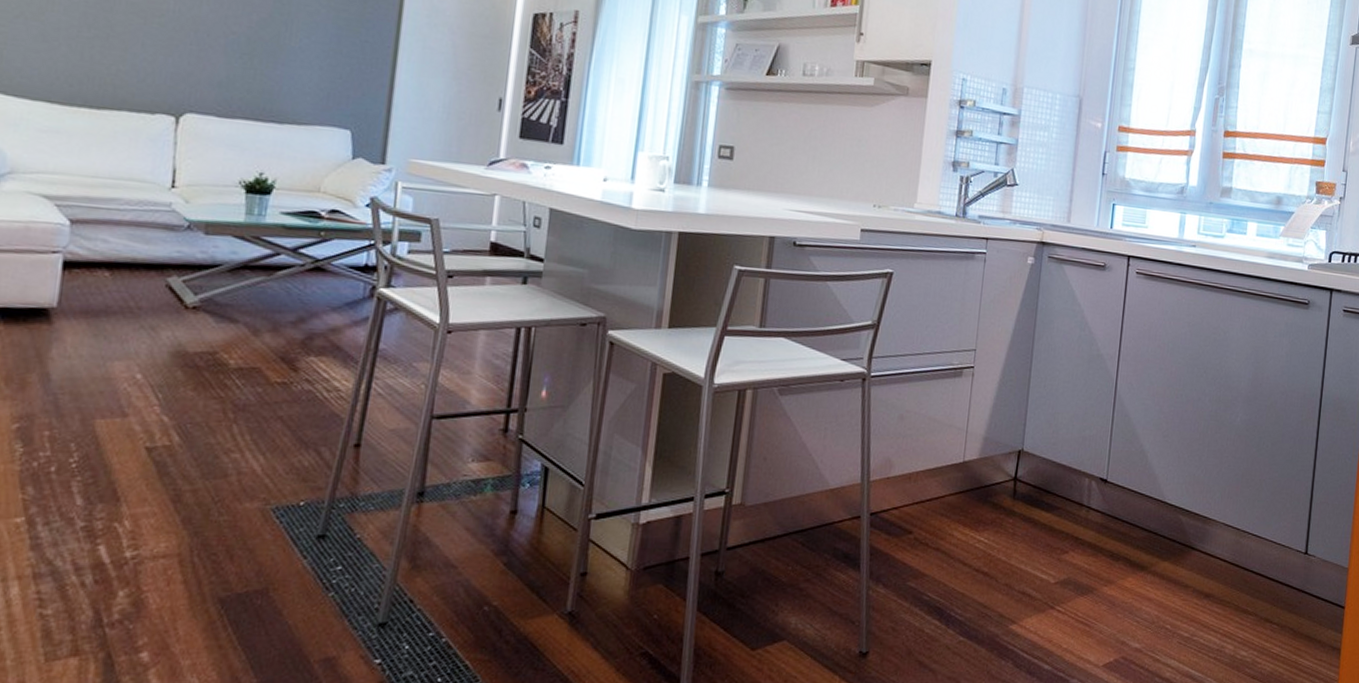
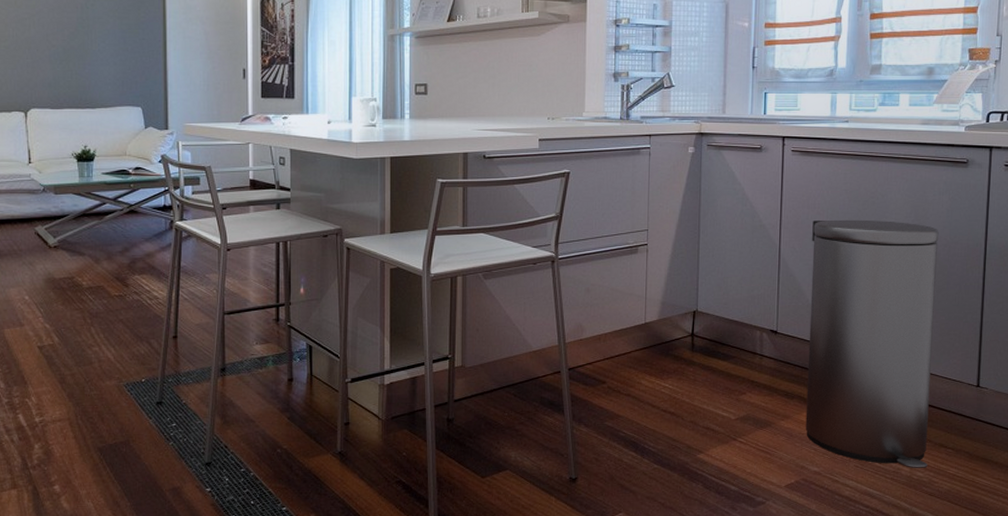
pedal bin: none [1129,354,1278,646] -> present [805,219,939,468]

